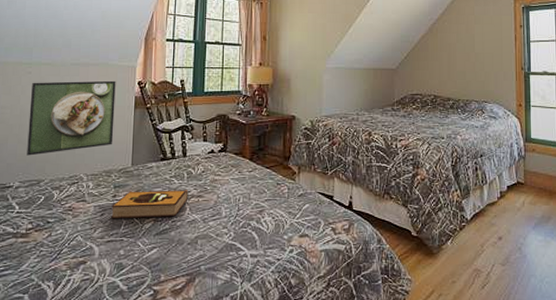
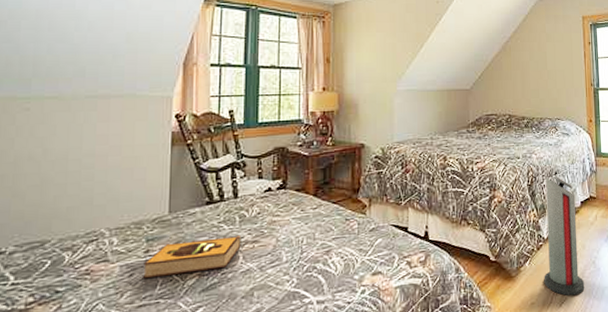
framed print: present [27,80,116,156] -> none [25,114,147,212]
air purifier: none [466,158,509,280] -> present [544,175,585,296]

